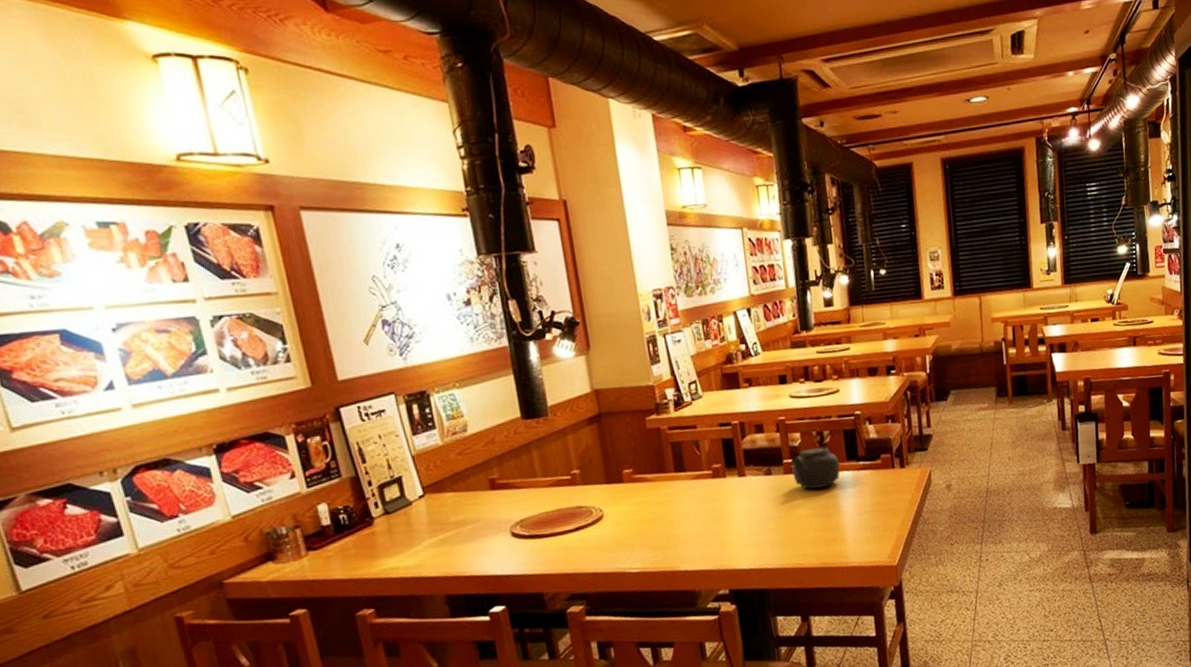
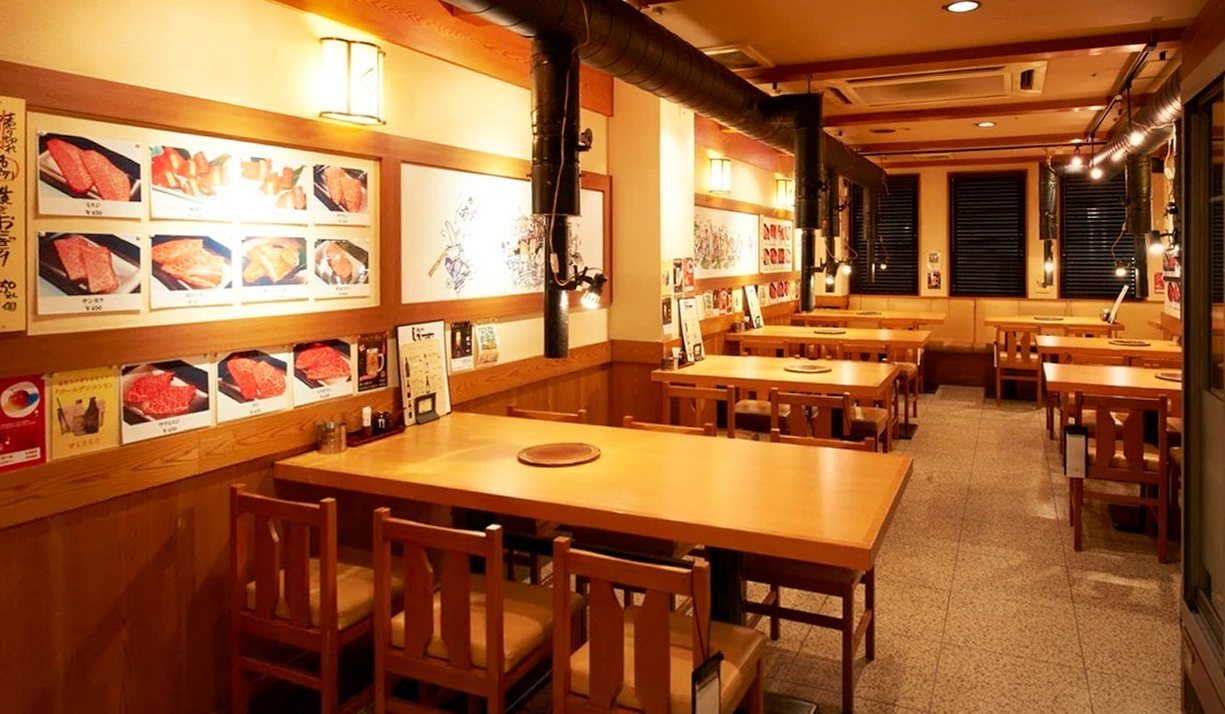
teapot: present [791,446,840,490] -> none [777,421,824,461]

